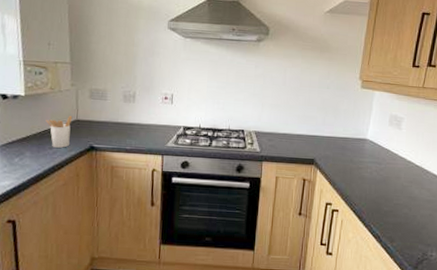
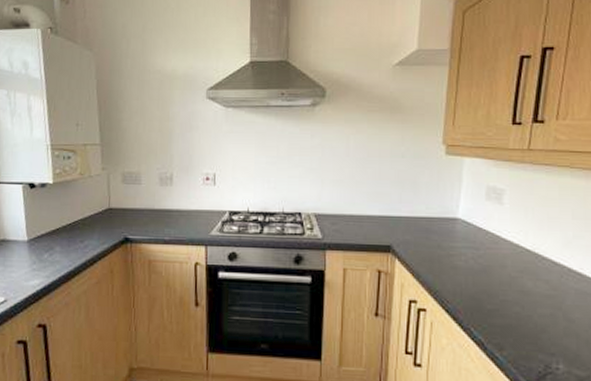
utensil holder: present [45,116,73,148] -> none [75,204,105,241]

